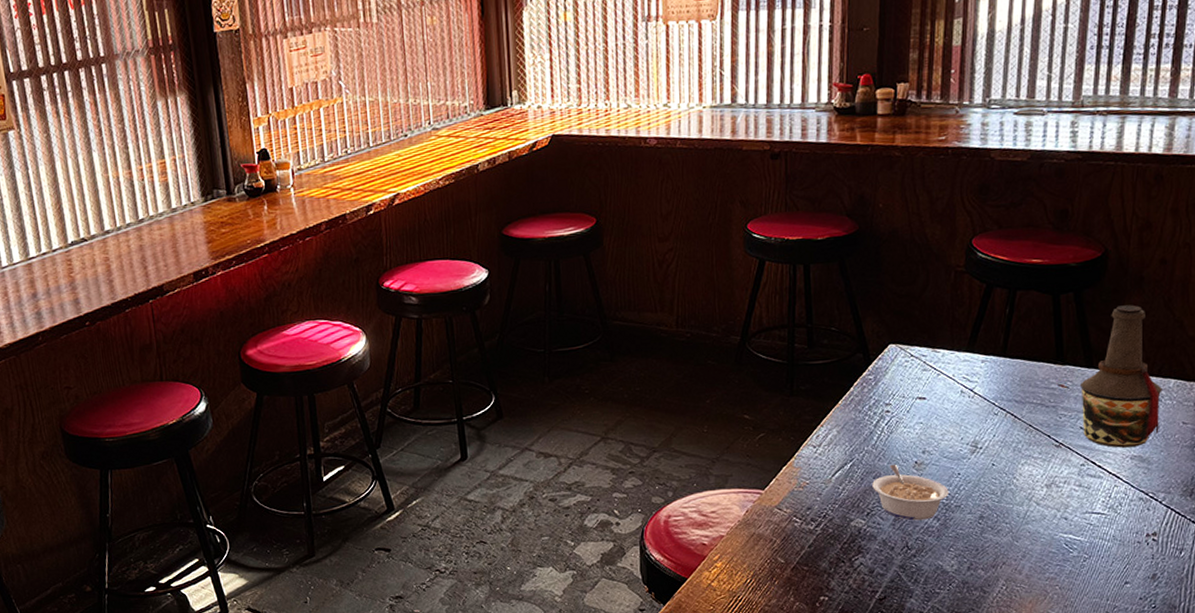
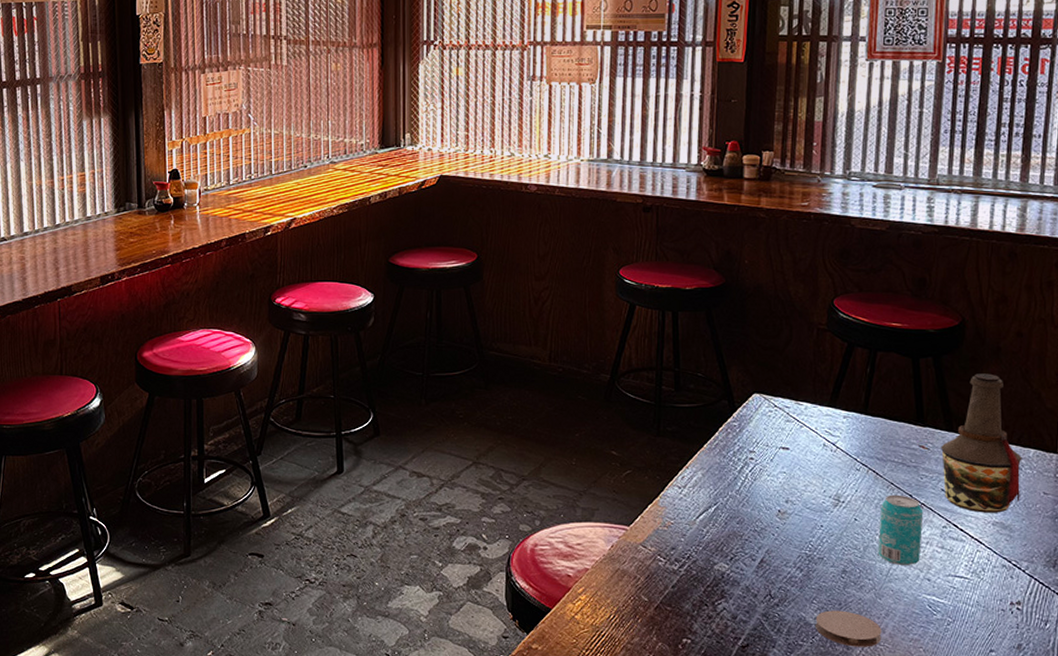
legume: present [872,464,949,521] -> none [736,511,812,570]
coaster: none [952,556,1018,591] -> present [815,610,882,647]
beverage can: none [1015,436,1062,507] -> present [877,494,924,566]

